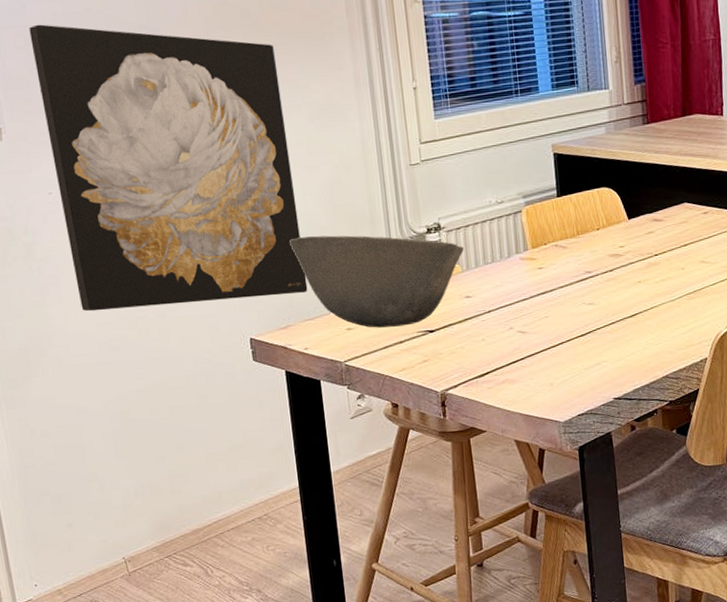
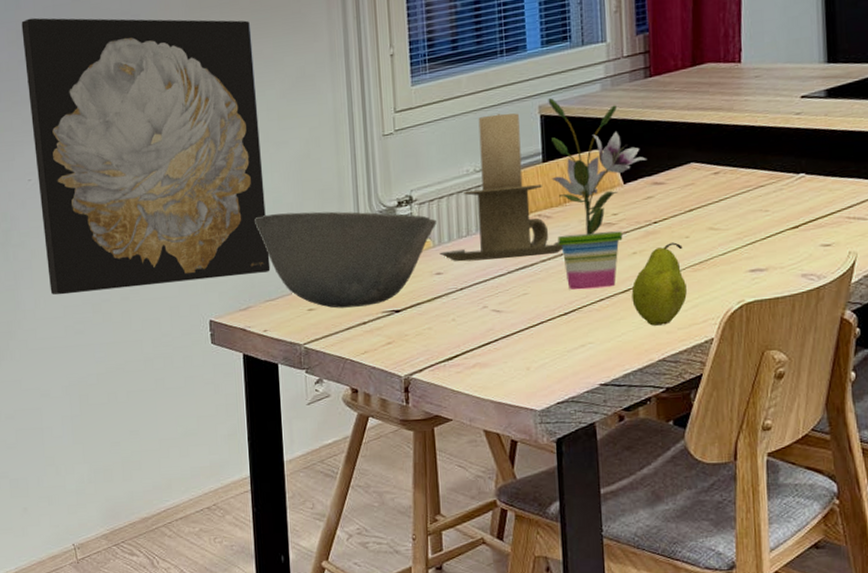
candle holder: none [468,150,579,287] -> present [439,113,564,262]
potted plant: none [560,137,647,314] -> present [548,97,646,290]
fruit: none [638,273,684,347] -> present [631,242,687,326]

